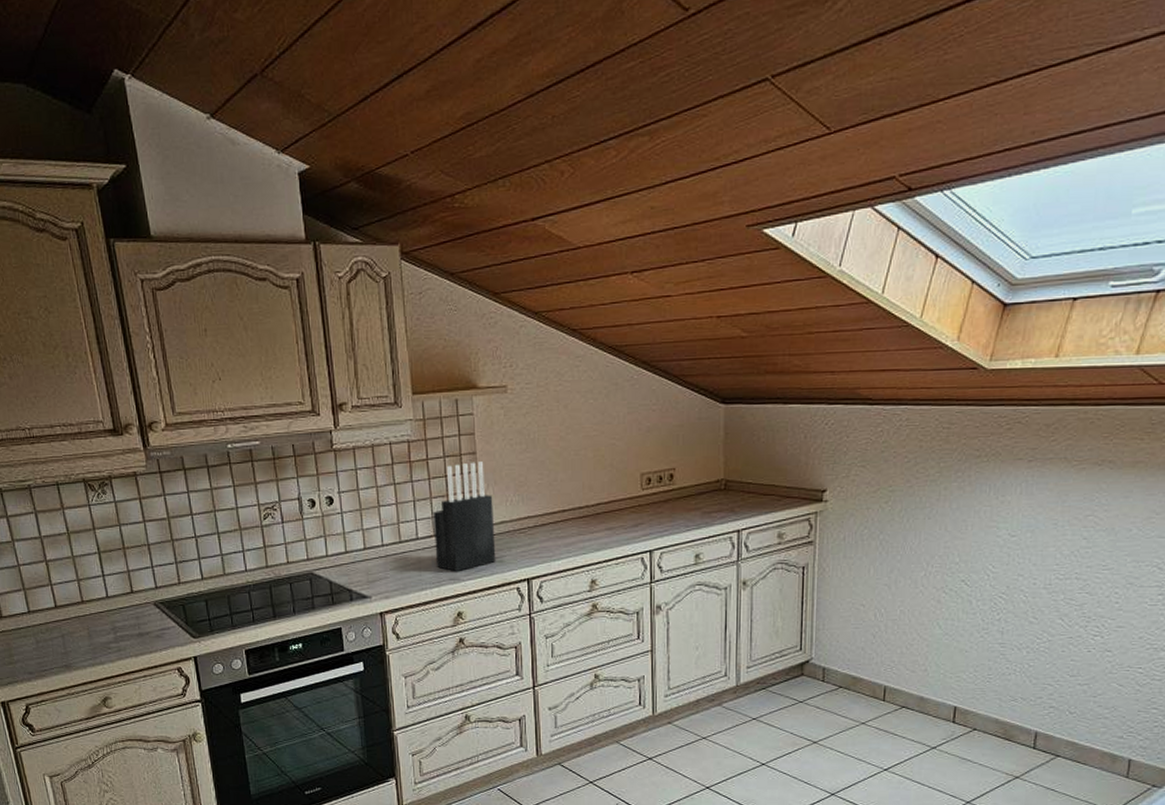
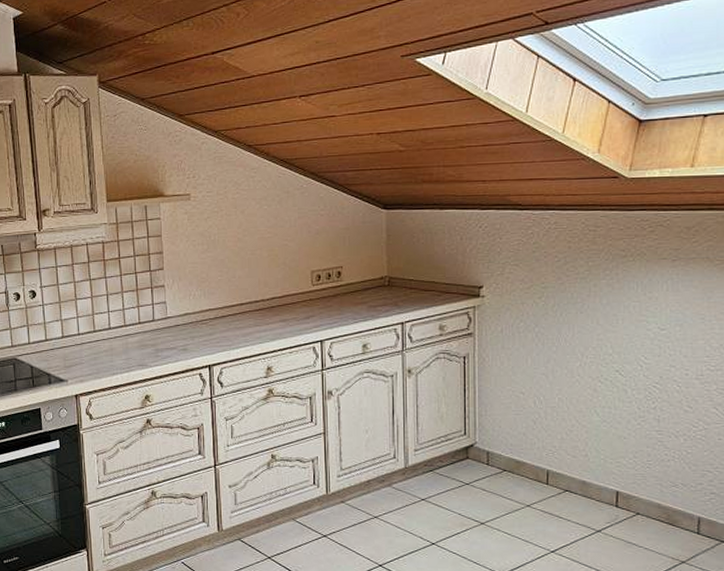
knife block: present [433,462,496,571] -> none [124,260,180,358]

